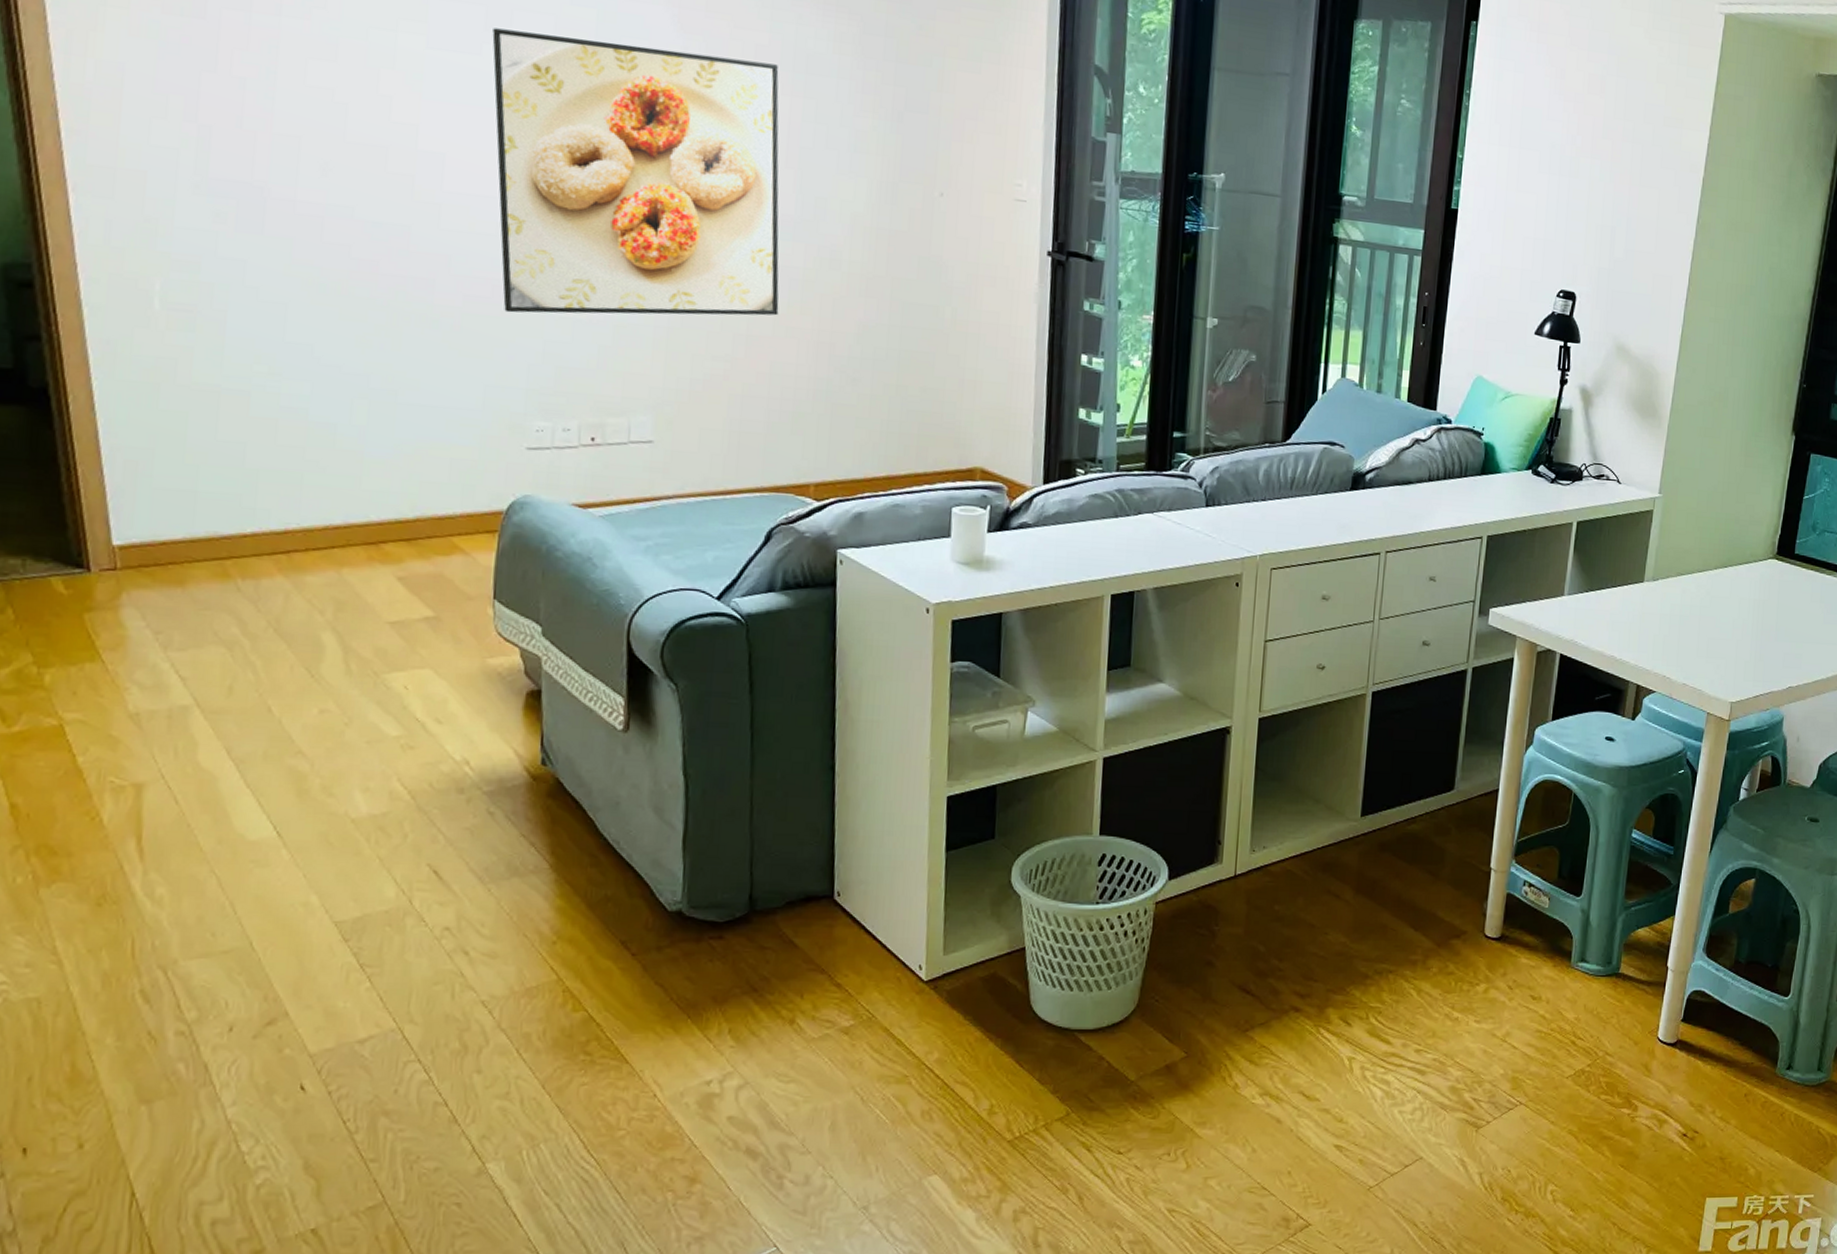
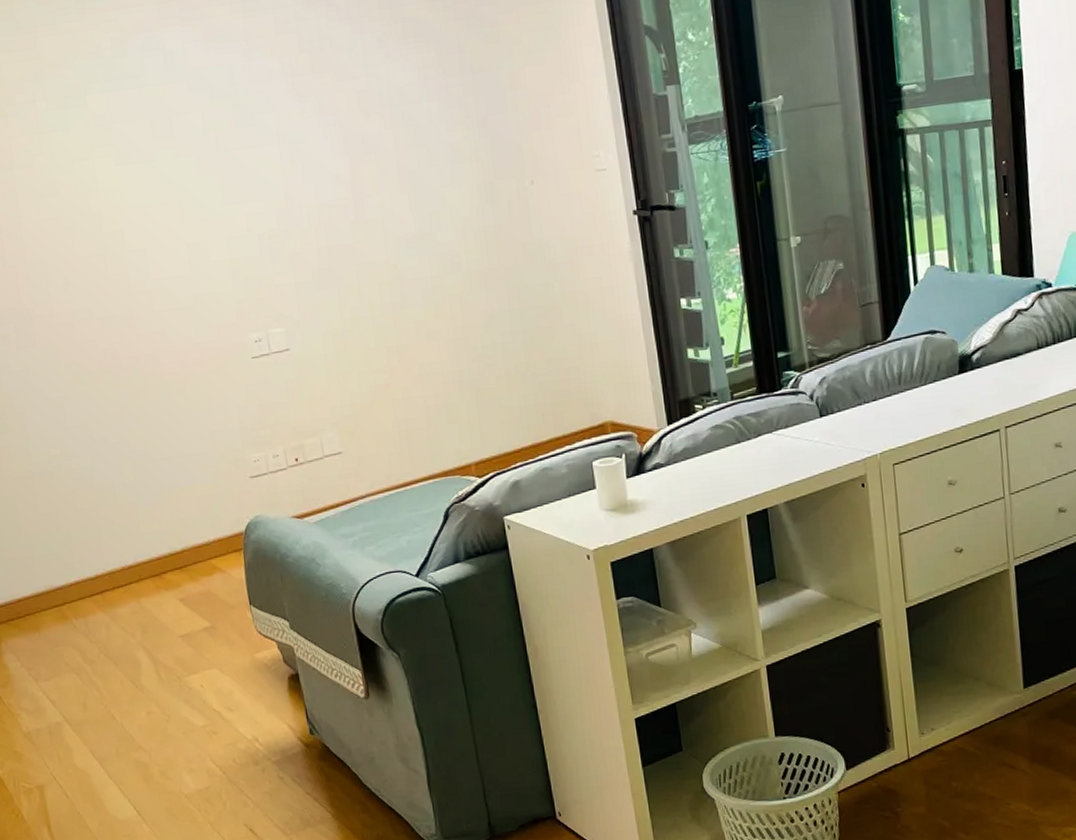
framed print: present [492,28,779,316] -> none [159,104,418,369]

